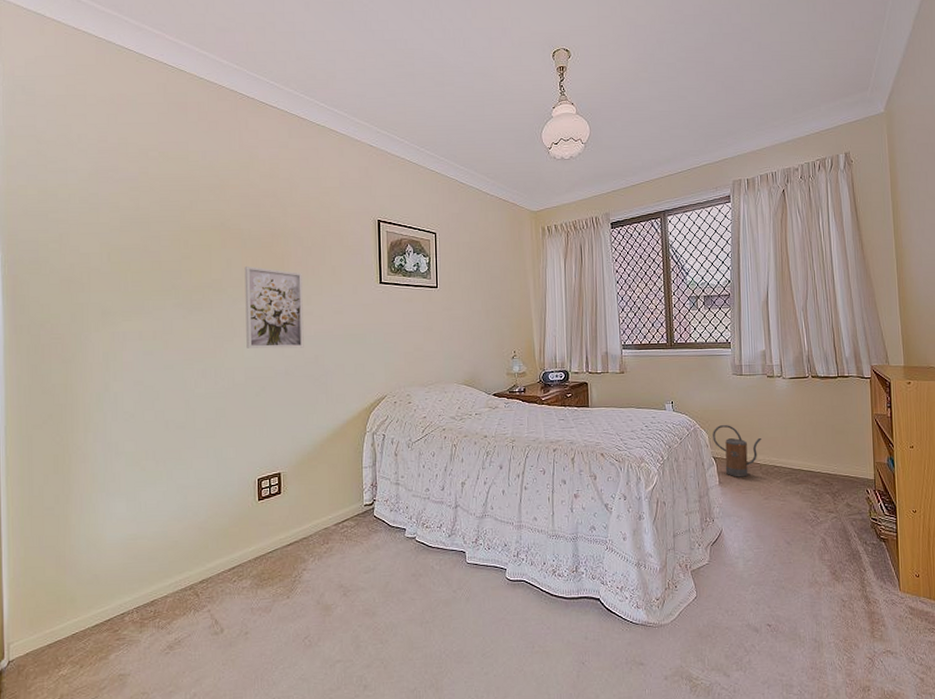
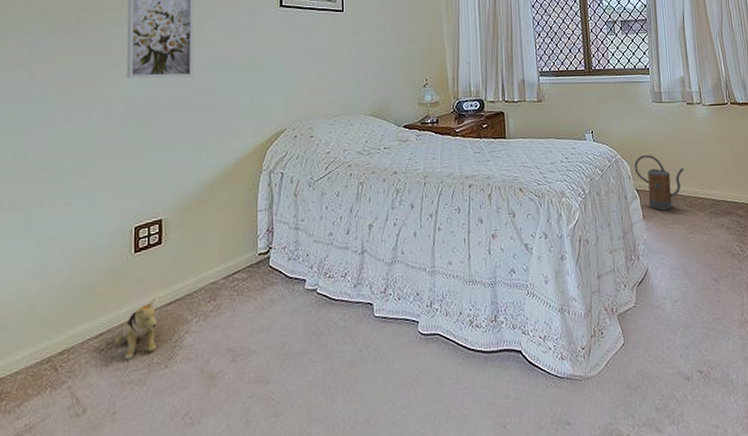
plush toy: none [245,539,280,590] -> present [115,297,158,360]

